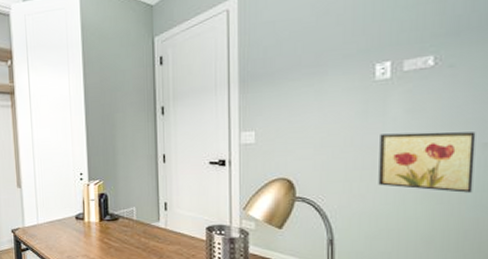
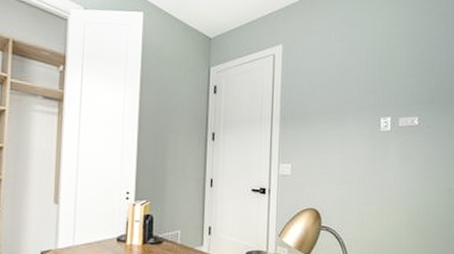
wall art: present [378,132,476,193] -> none [382,176,444,228]

